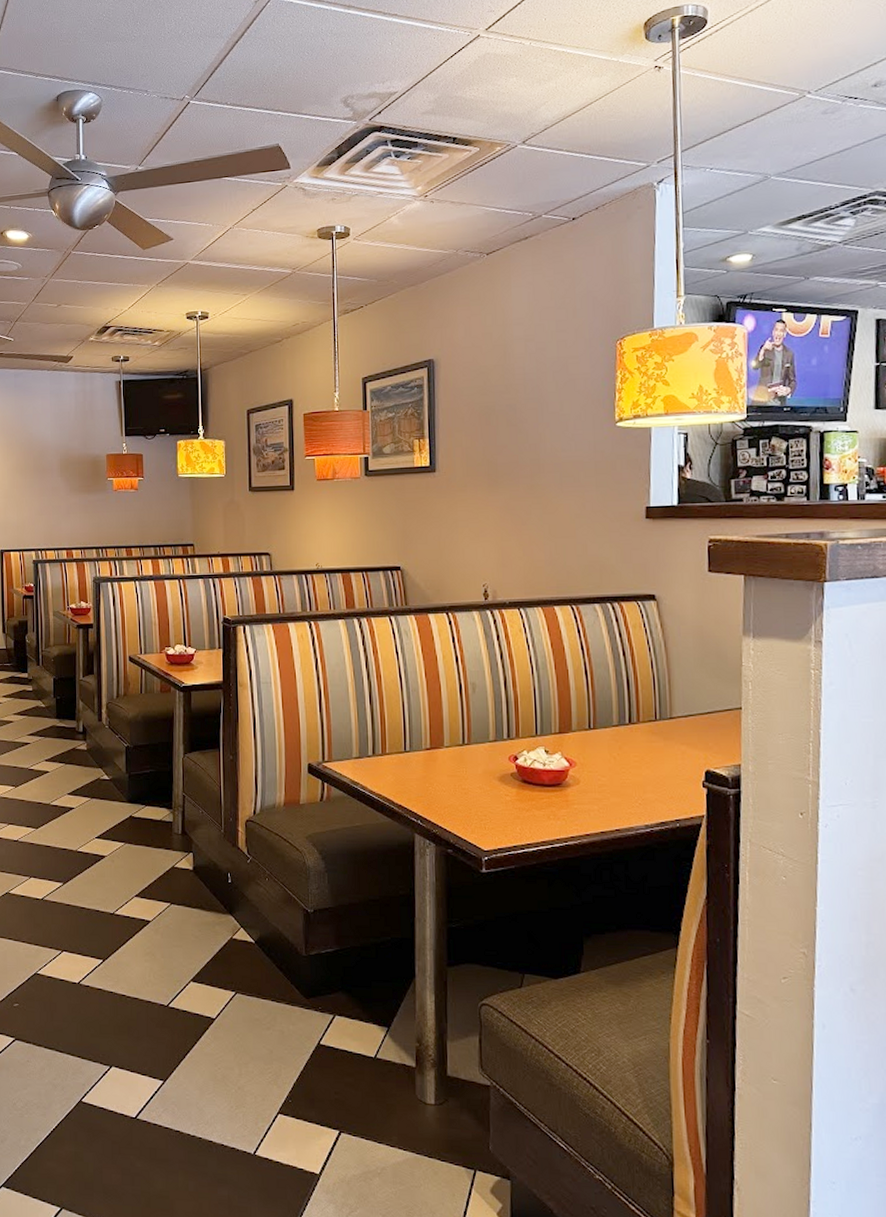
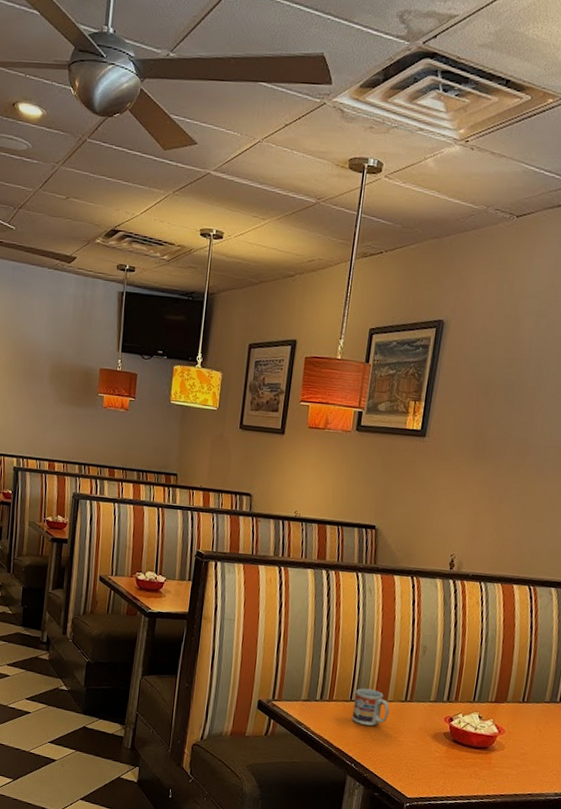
cup: none [408,736,448,777] -> present [351,688,390,726]

